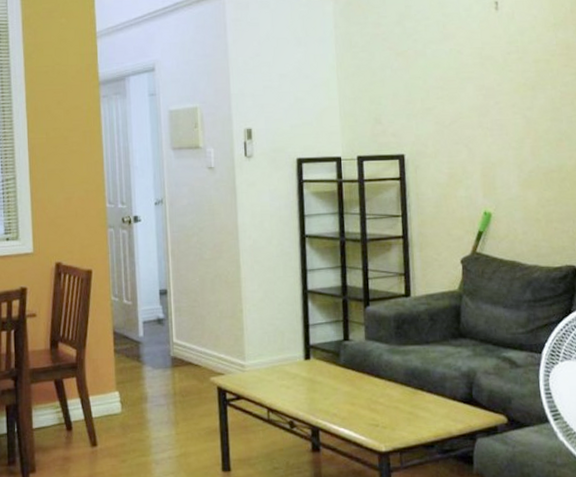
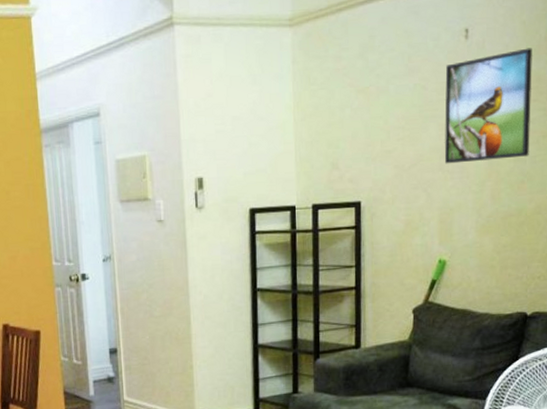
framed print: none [479,19,565,122] -> present [444,48,532,164]

